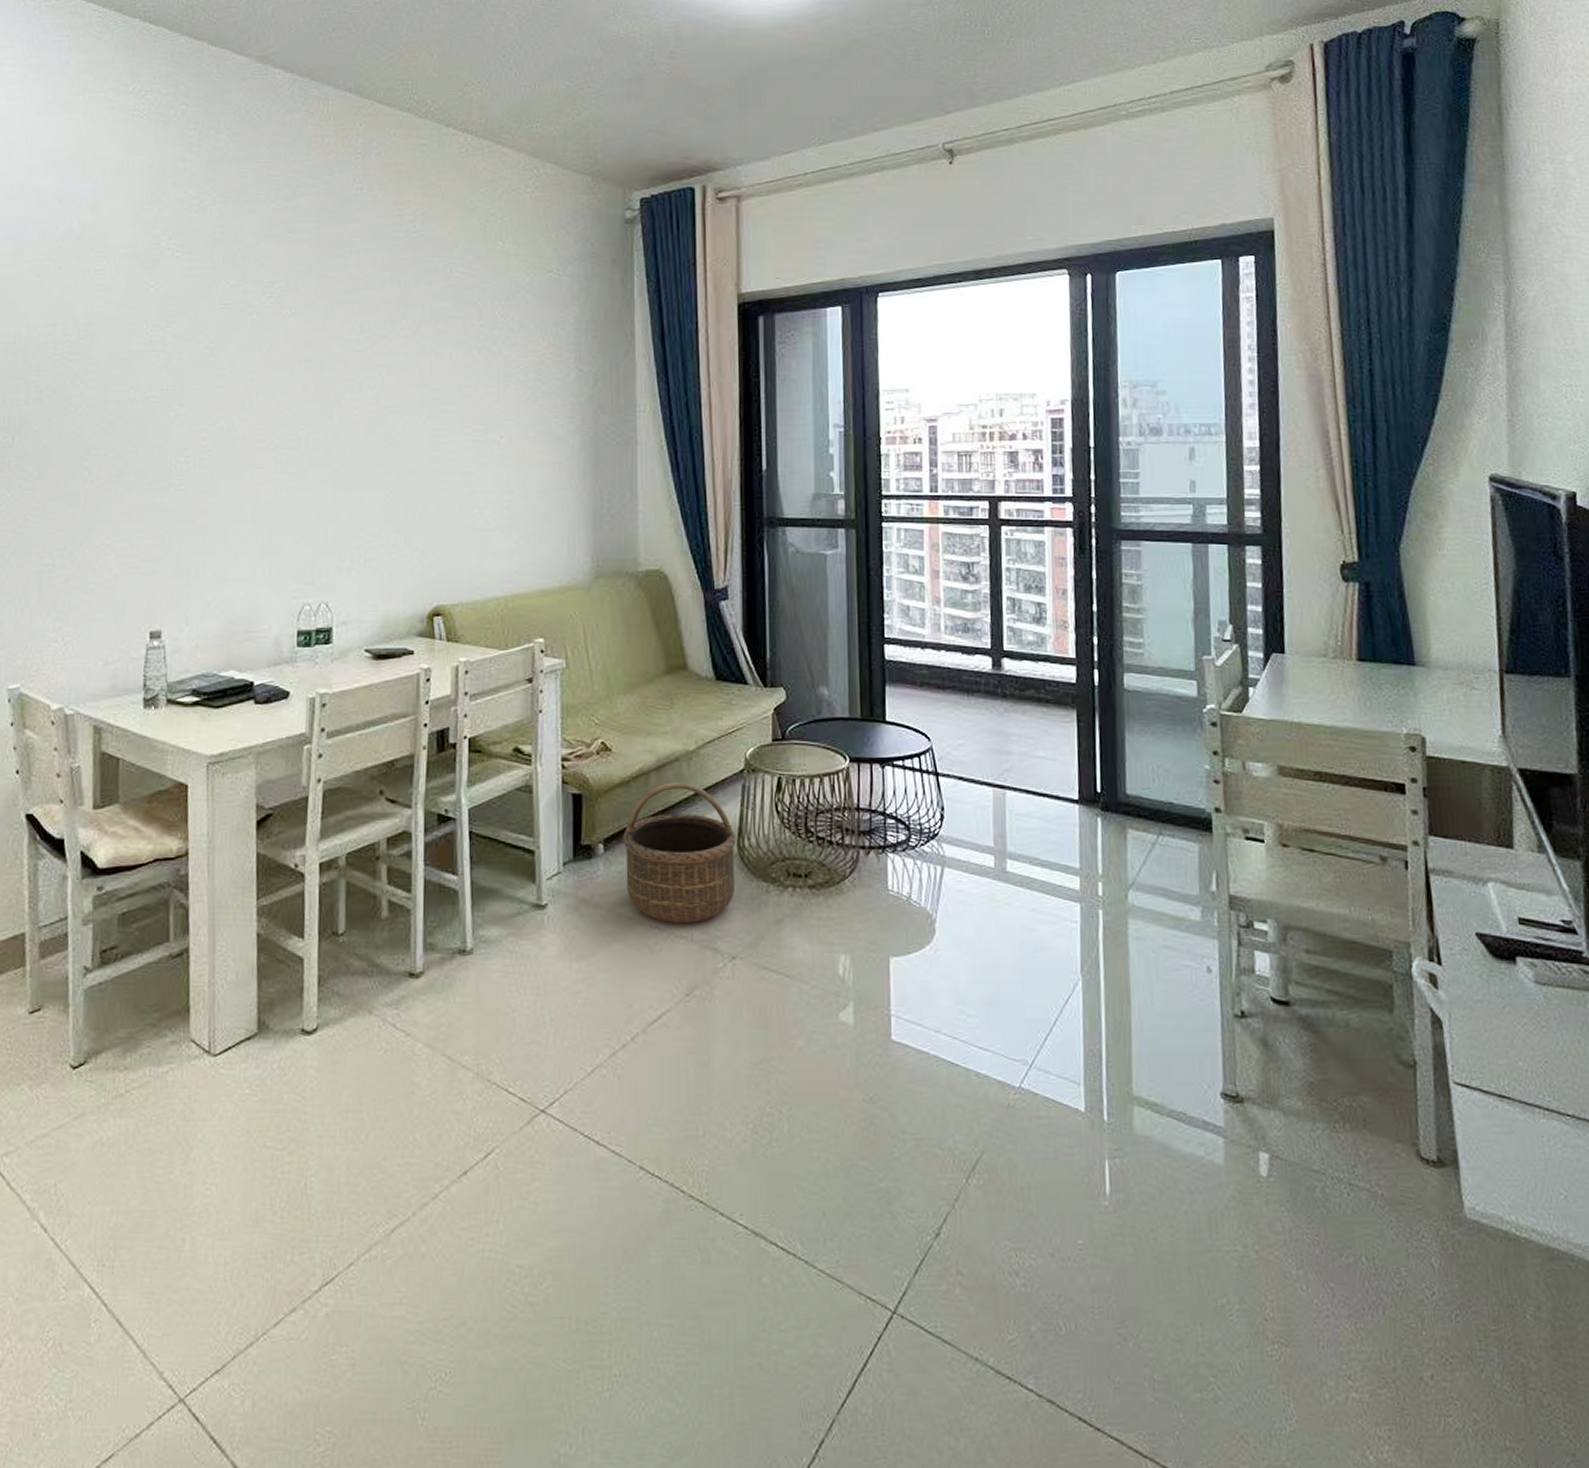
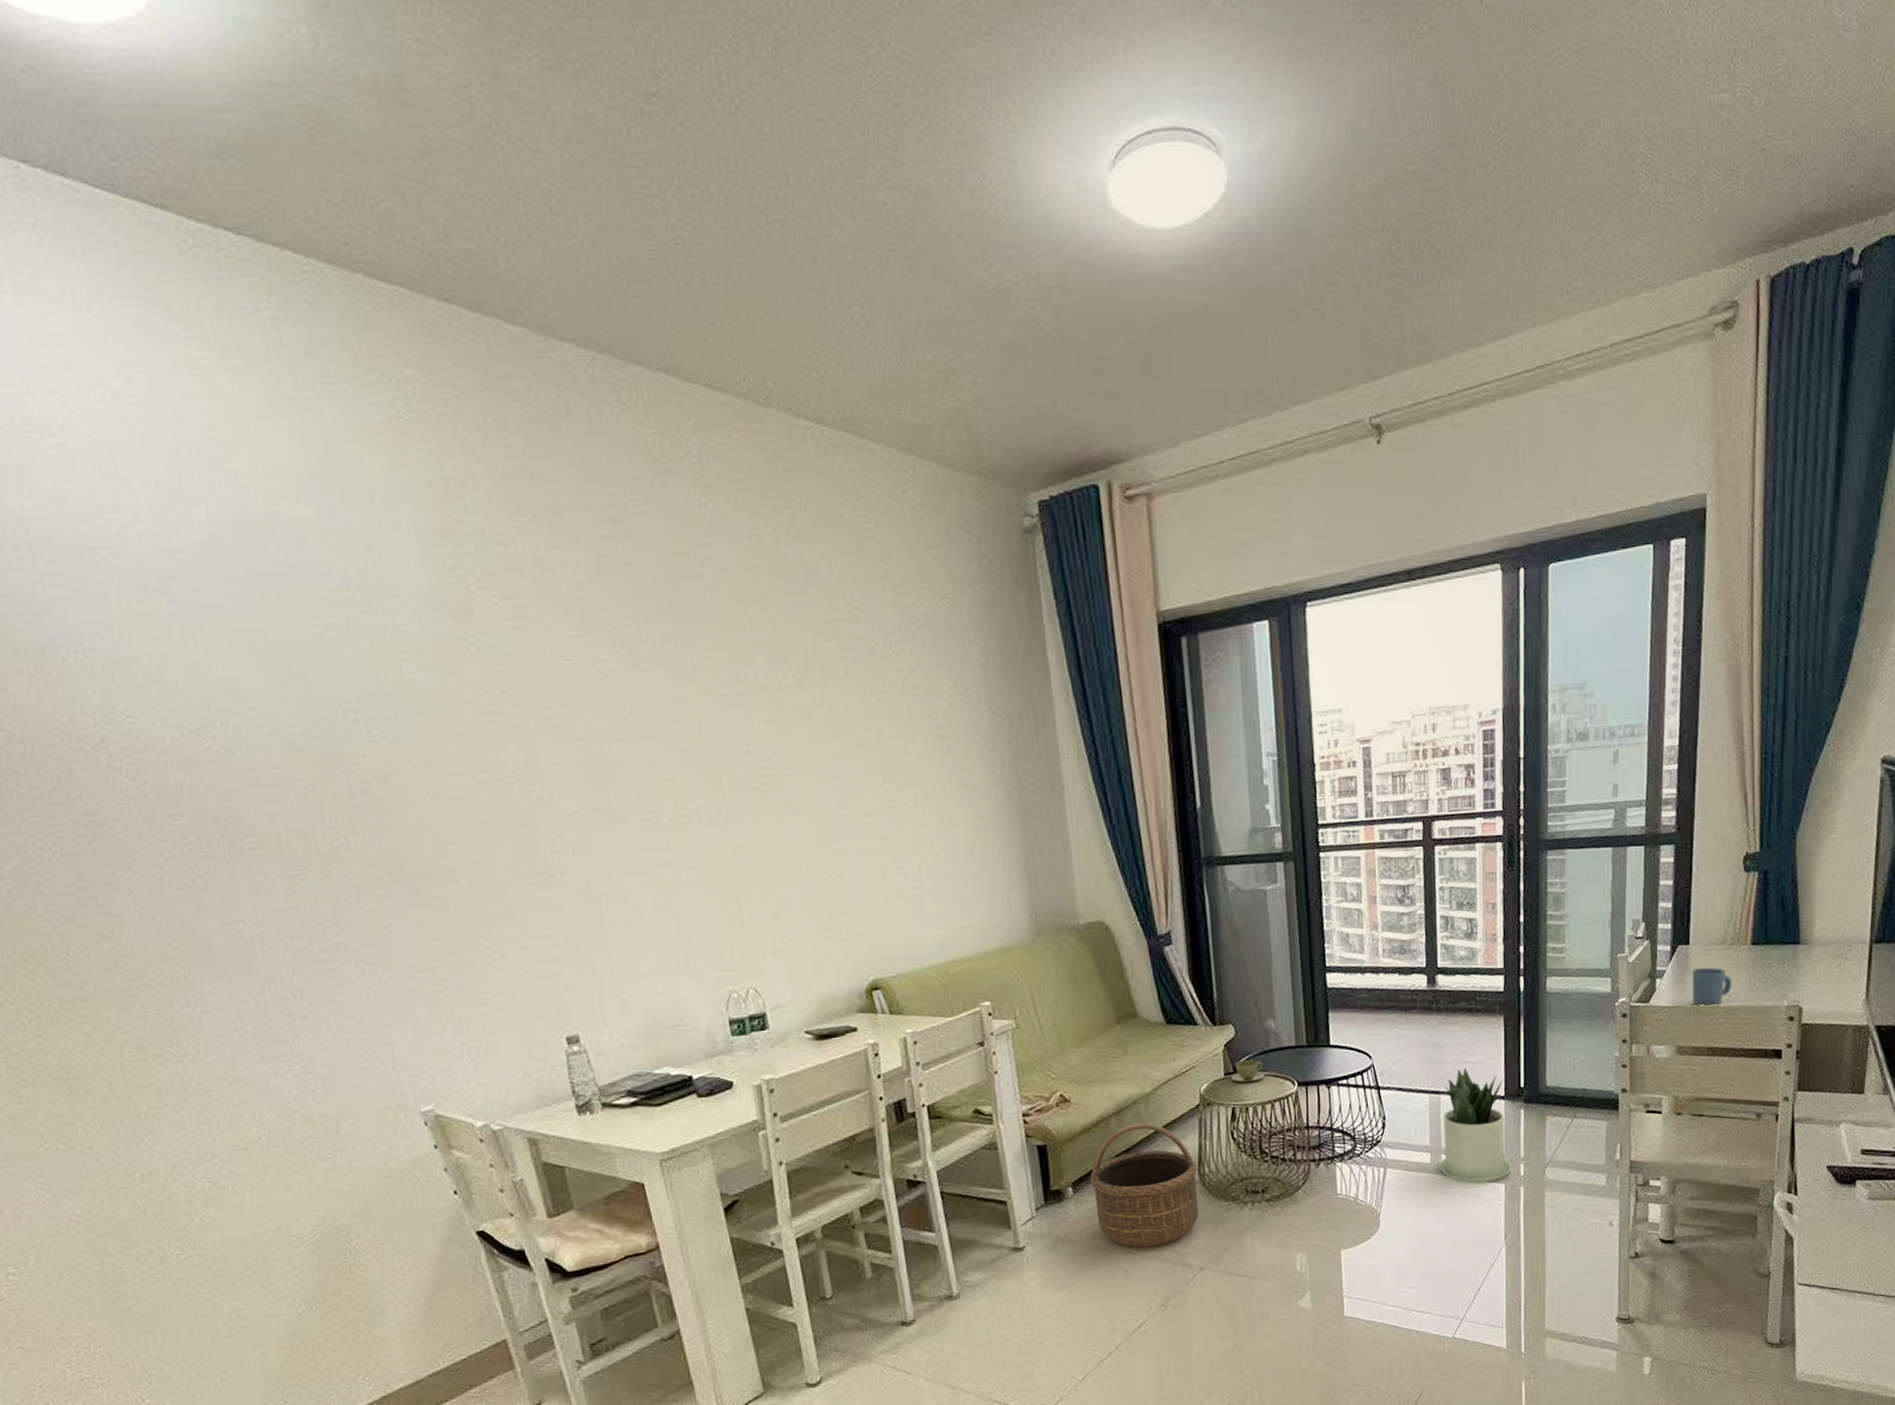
teacup: none [779,727,815,752] -> present [1231,1059,1265,1082]
planter: none [1003,762,1089,897] -> present [1439,1067,1512,1183]
mug: none [1290,681,1338,726] -> present [1691,967,1732,1008]

